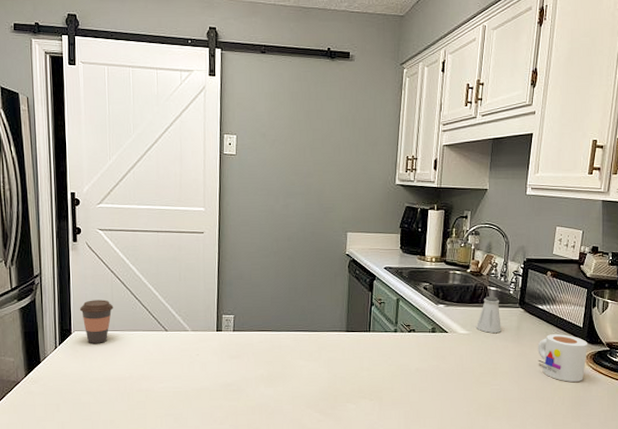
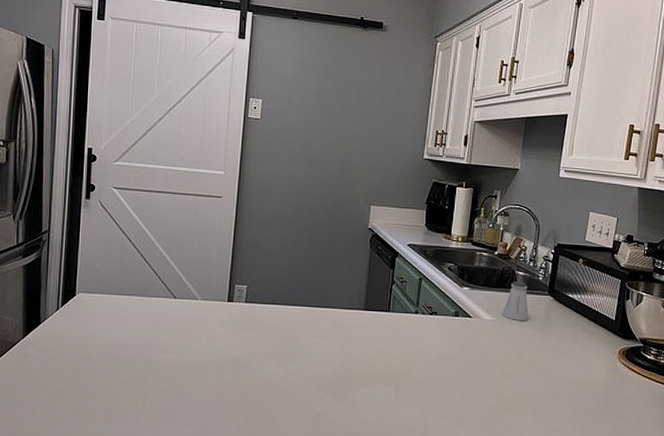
coffee cup: present [80,299,114,343] -> none [87,261,122,307]
mug: present [538,334,588,382] -> none [566,326,621,379]

